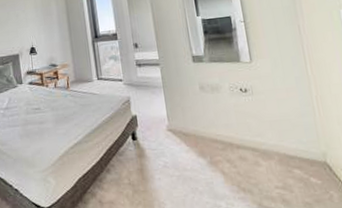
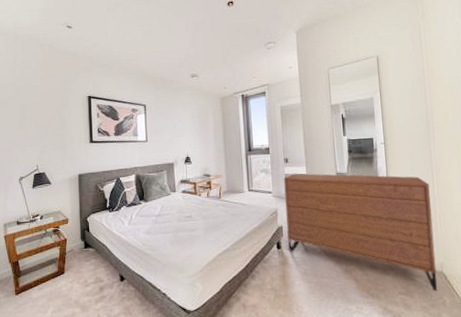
dresser: none [134,55,321,185] -> present [284,173,437,292]

